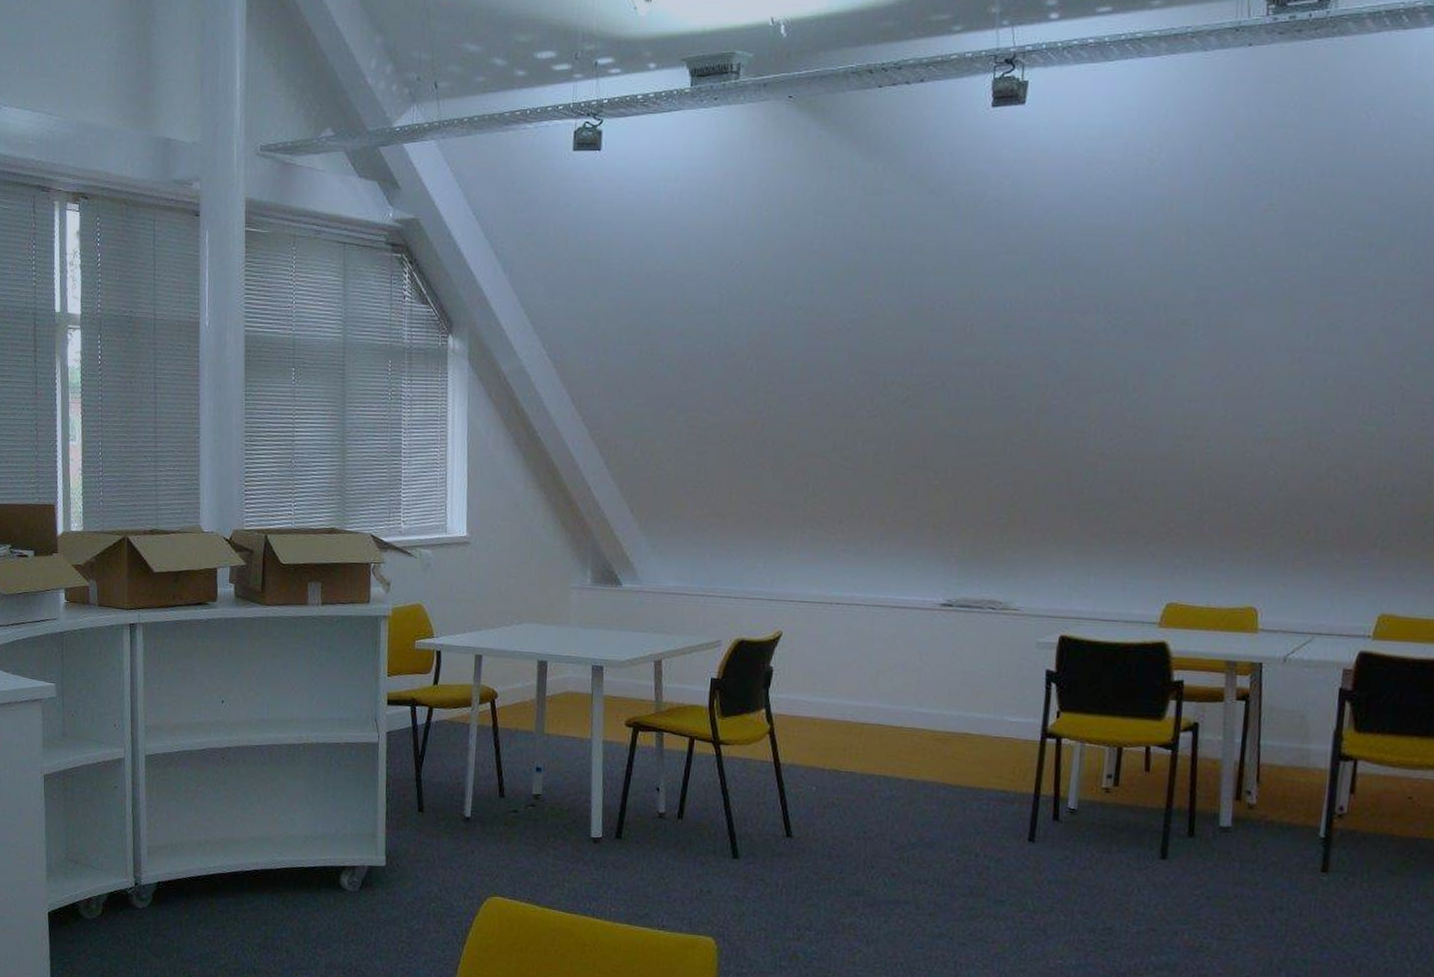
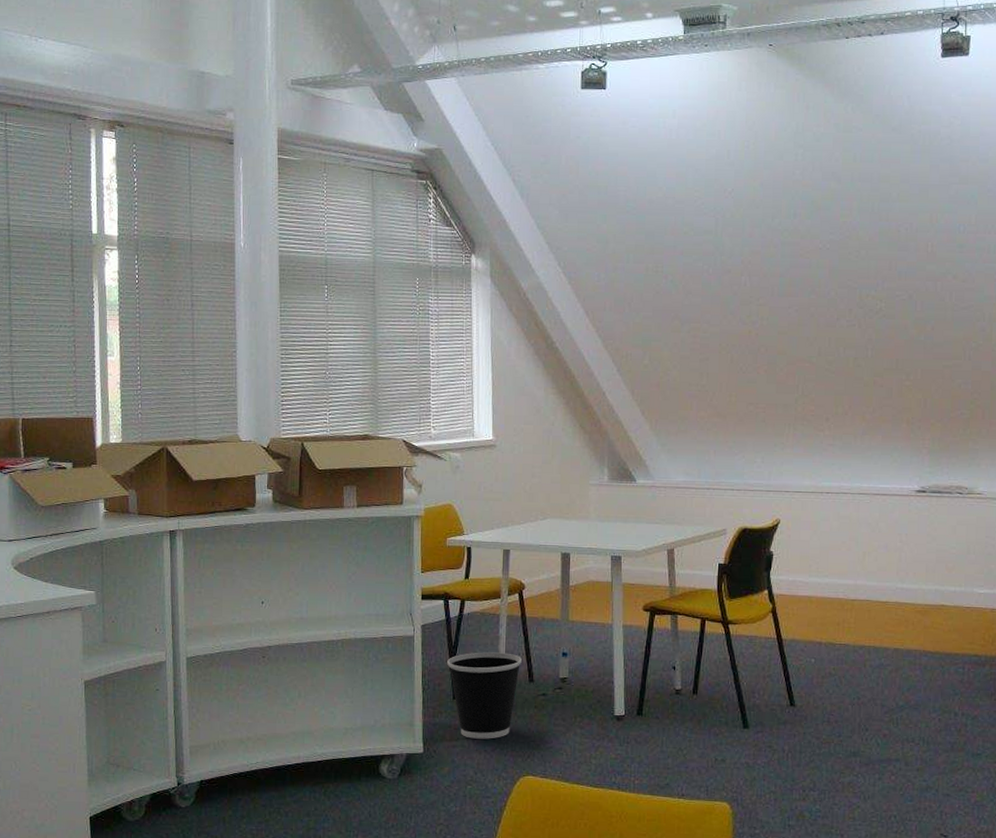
wastebasket: none [413,763,492,856] -> present [447,652,522,739]

